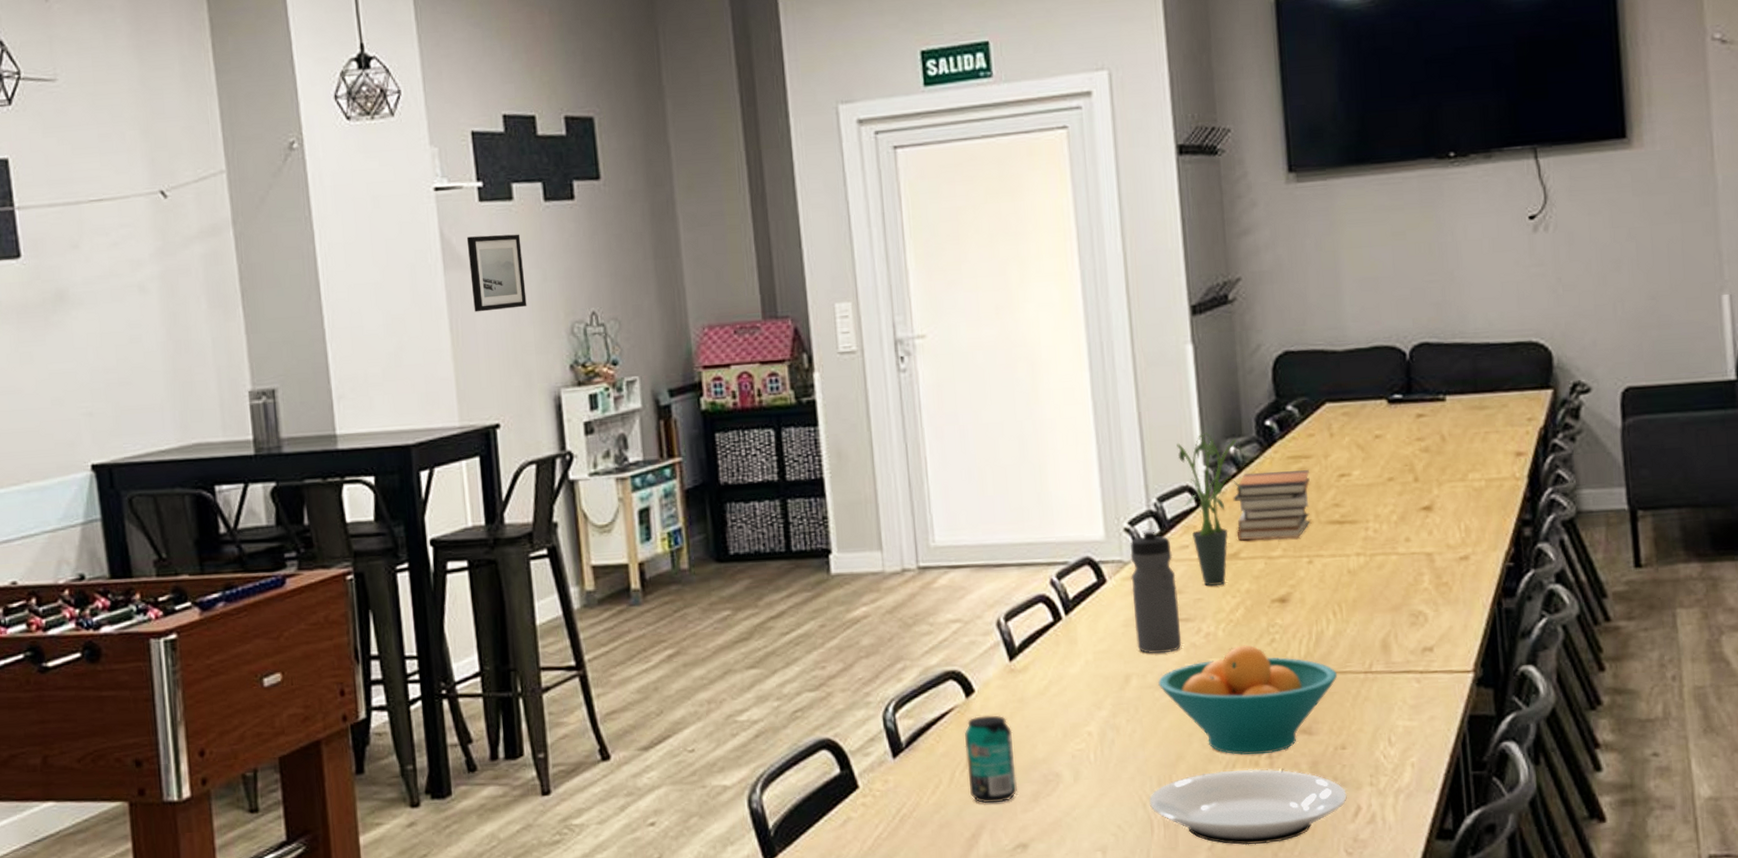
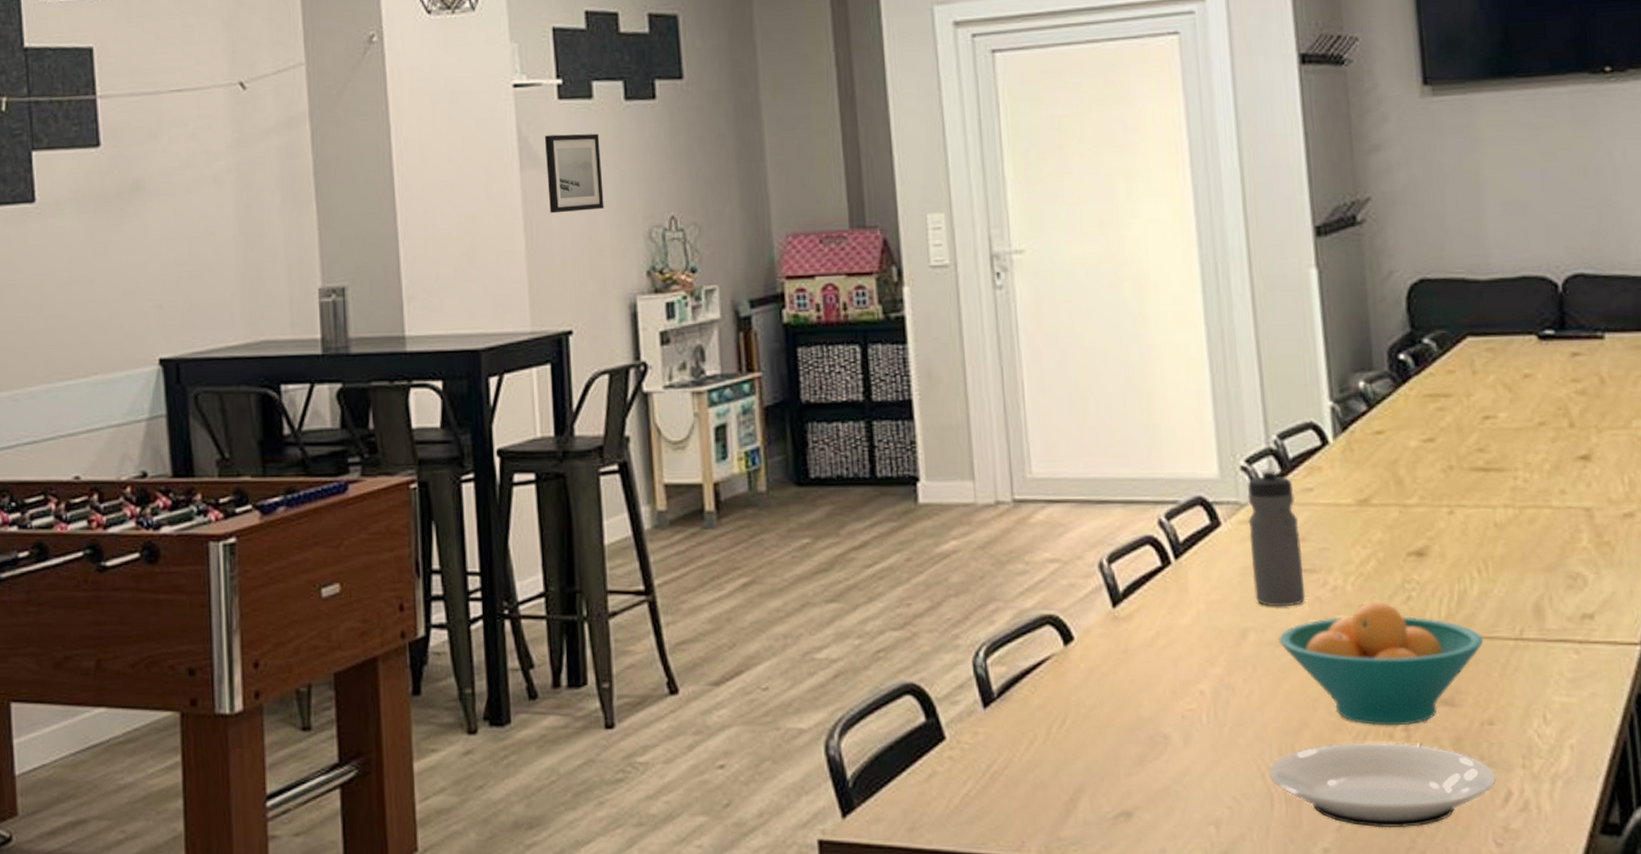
beverage can: present [965,715,1017,804] -> none [1062,666,1120,765]
potted plant: present [1176,432,1249,586] -> none [1299,365,1381,535]
book stack: present [1233,469,1310,541] -> none [1362,409,1451,486]

